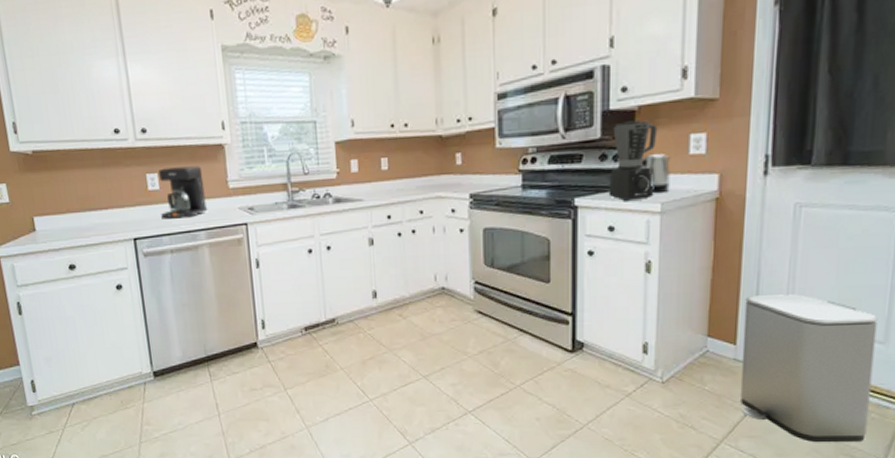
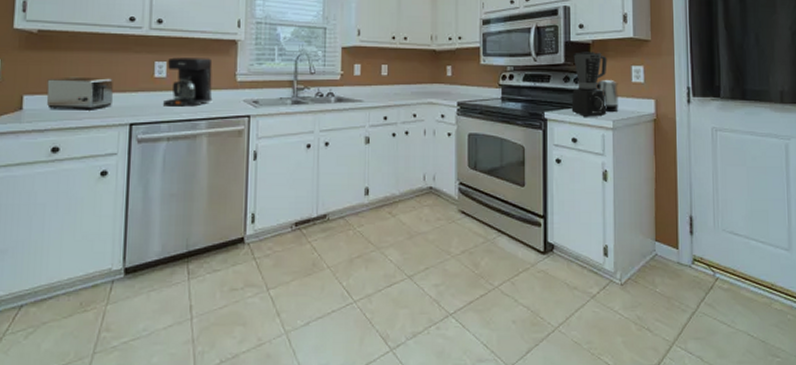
toaster: none [51,194,115,230] -> present [46,76,114,110]
pedal bin: present [739,294,878,442] -> none [682,205,786,343]

